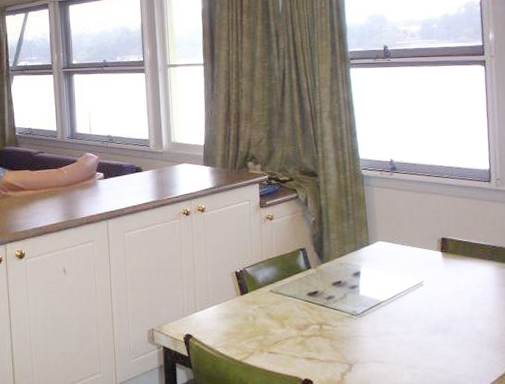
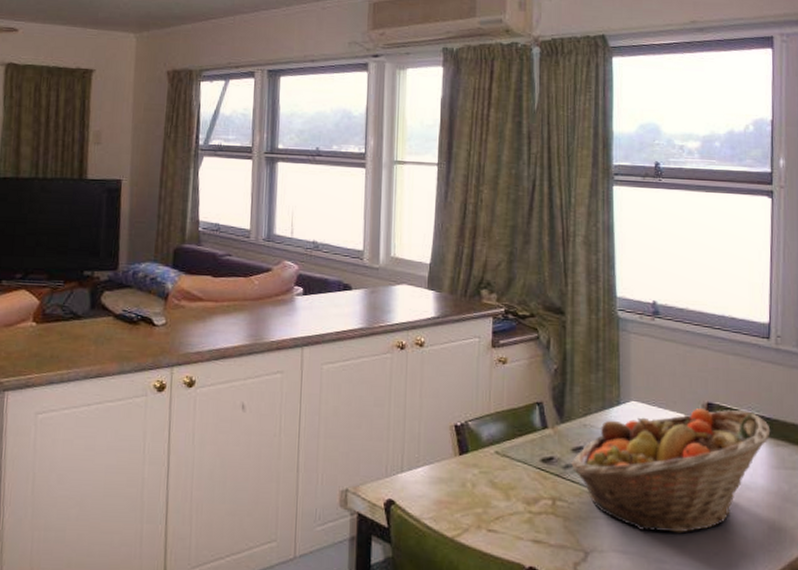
fruit basket: none [332,242,497,344] -> present [571,408,771,533]

